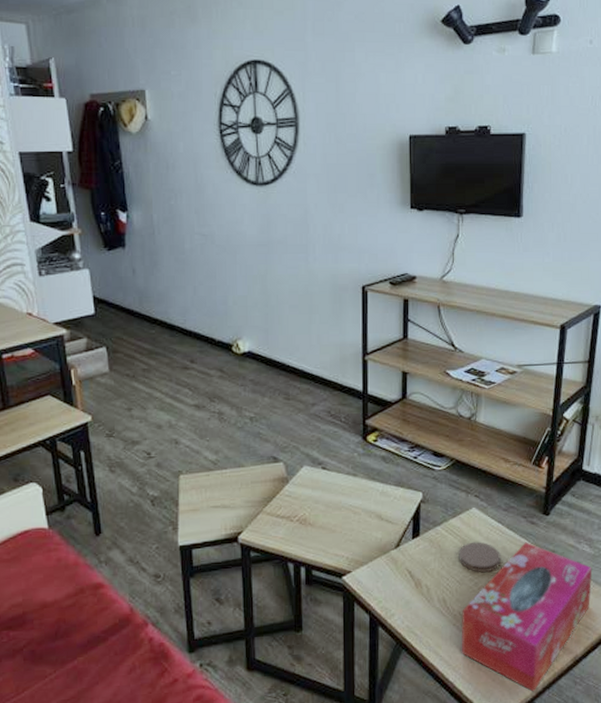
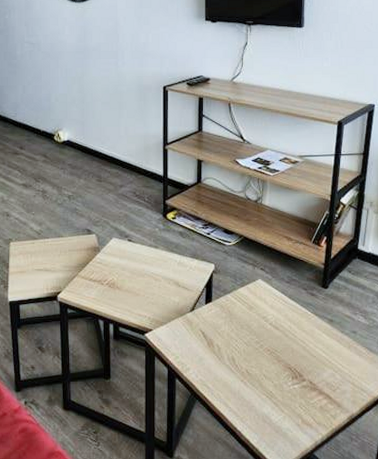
coaster: present [459,542,501,573] -> none [246,309,284,337]
tissue box: present [461,542,592,692] -> none [248,311,367,445]

